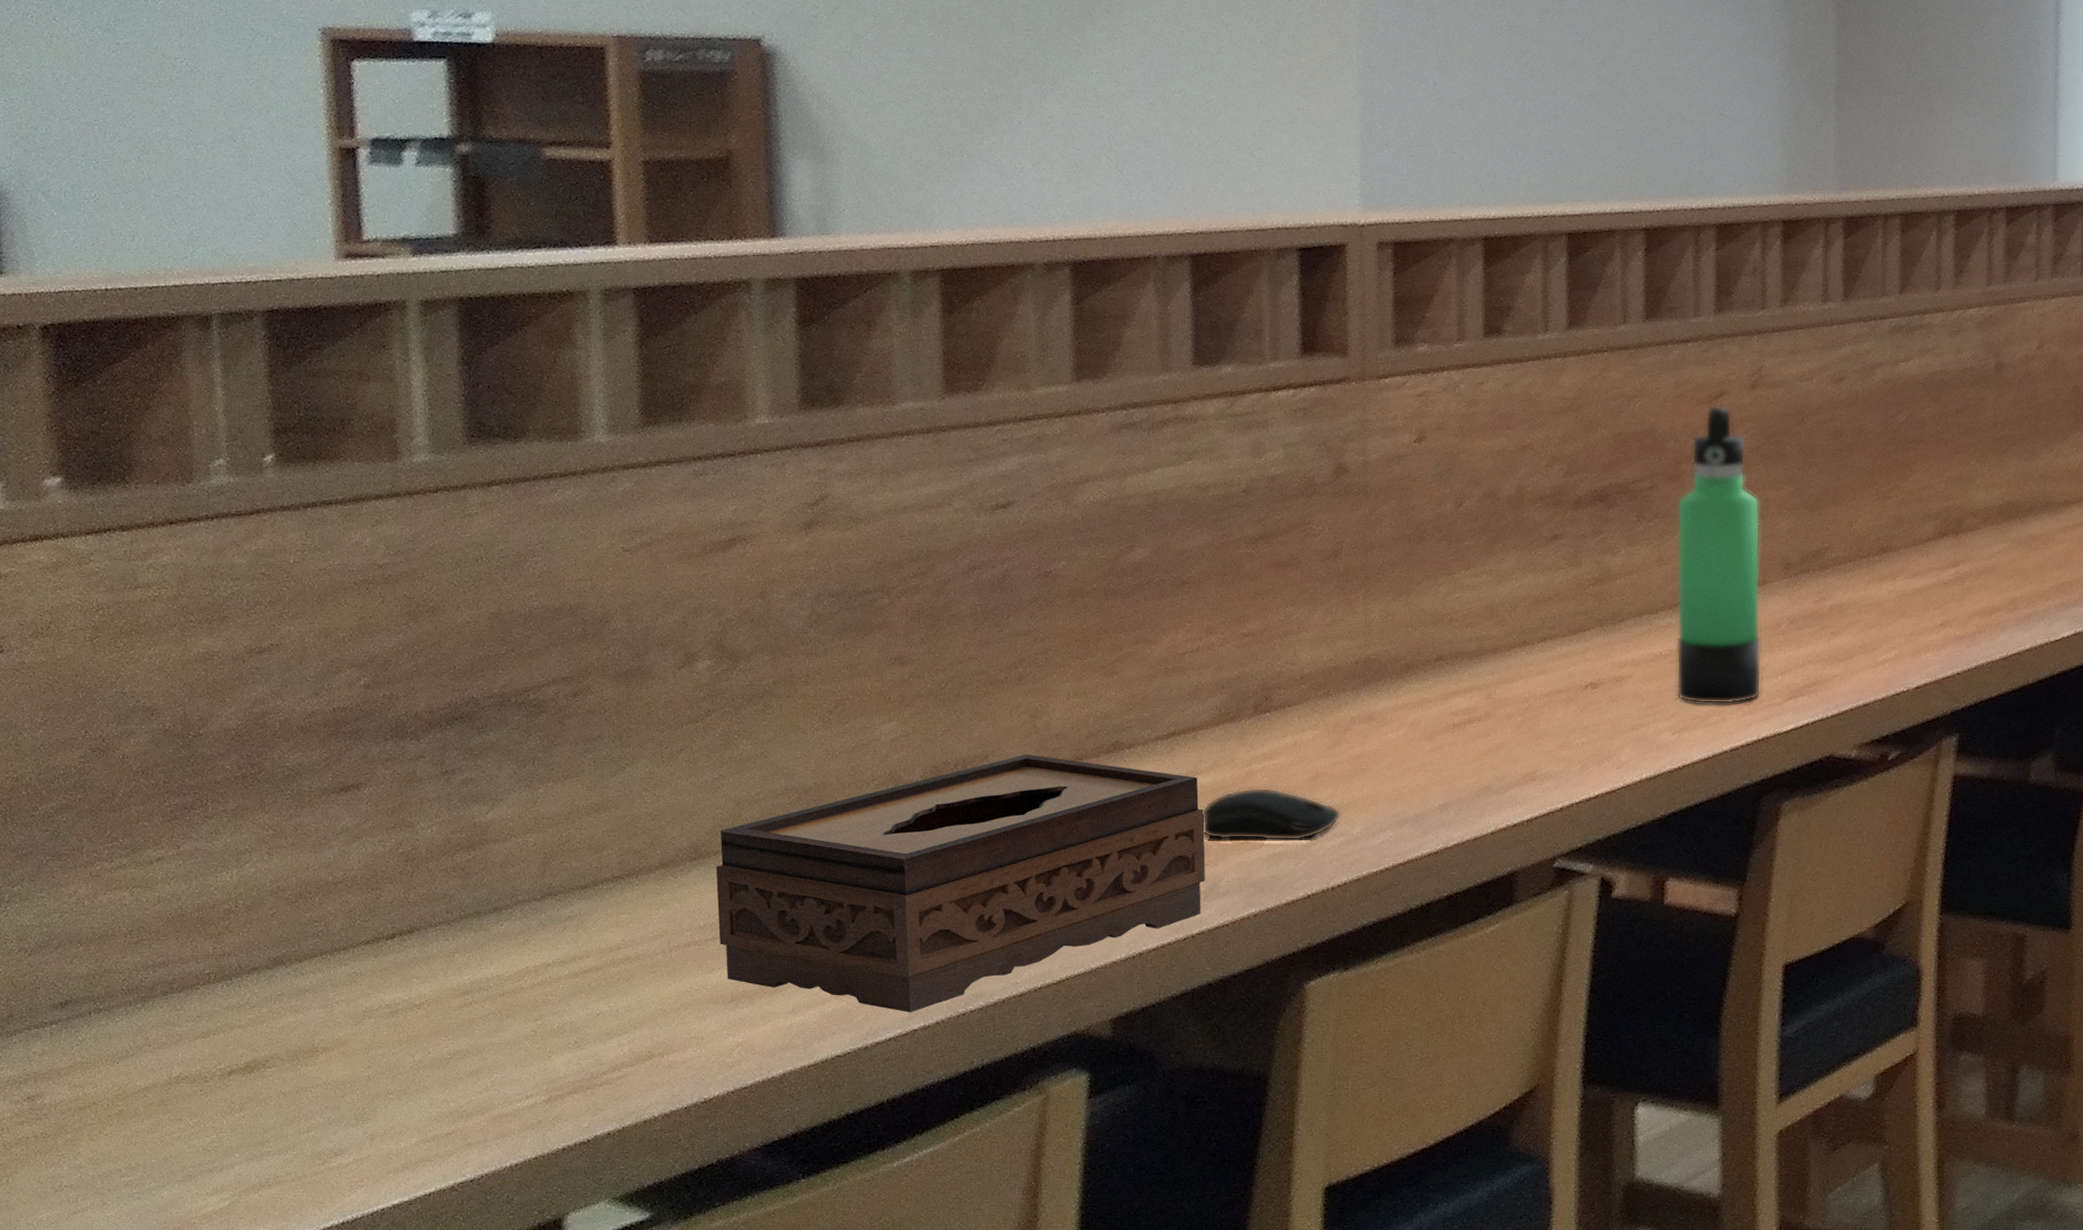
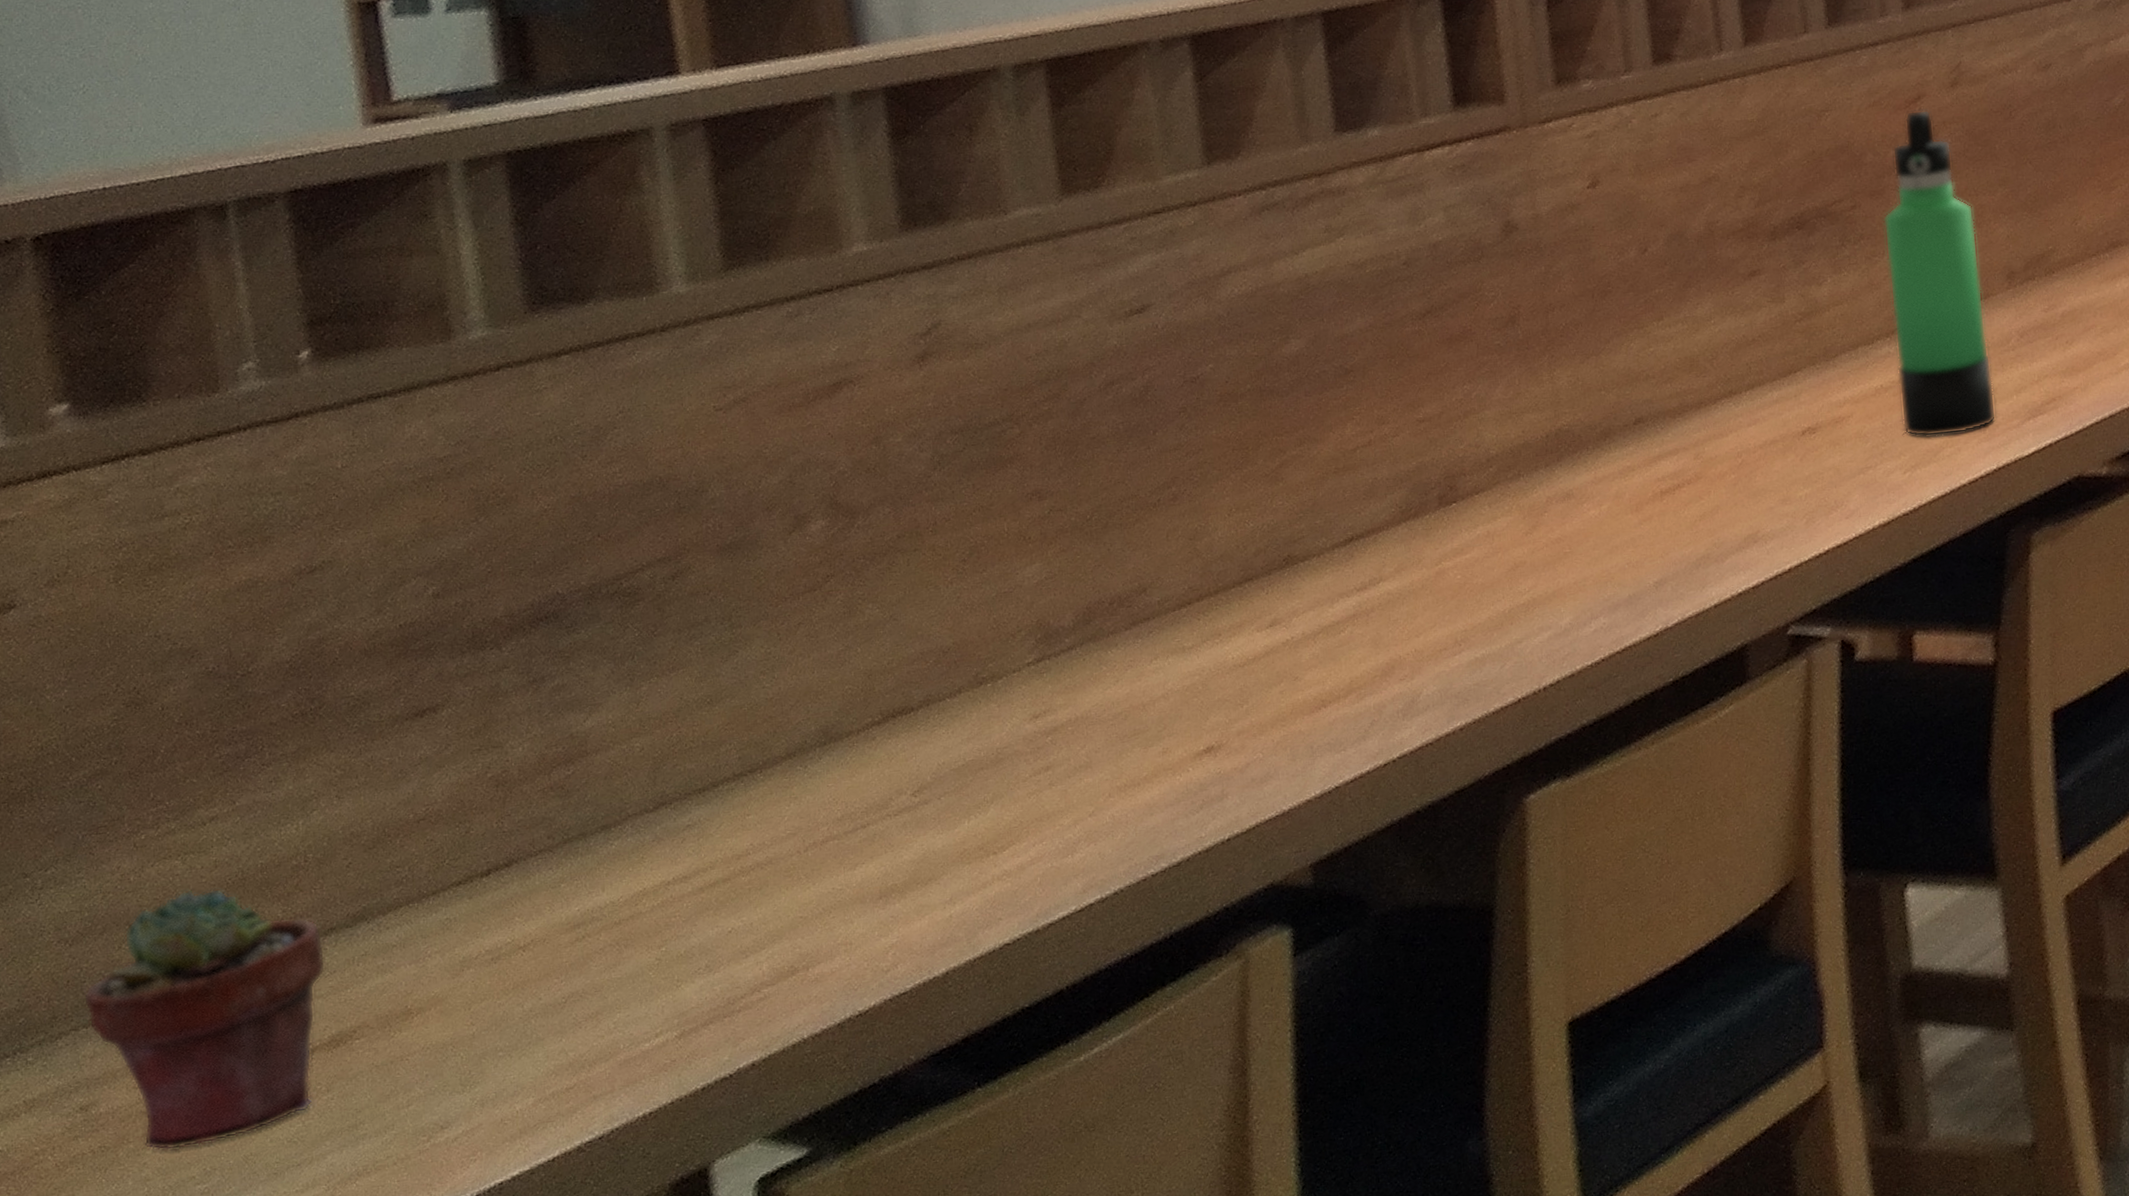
potted succulent: none [37,919,247,1144] -> present [83,888,326,1151]
tissue box: present [716,754,1205,1013] -> none [850,581,1402,886]
computer mouse: present [1202,787,1341,841] -> none [1392,585,1547,651]

